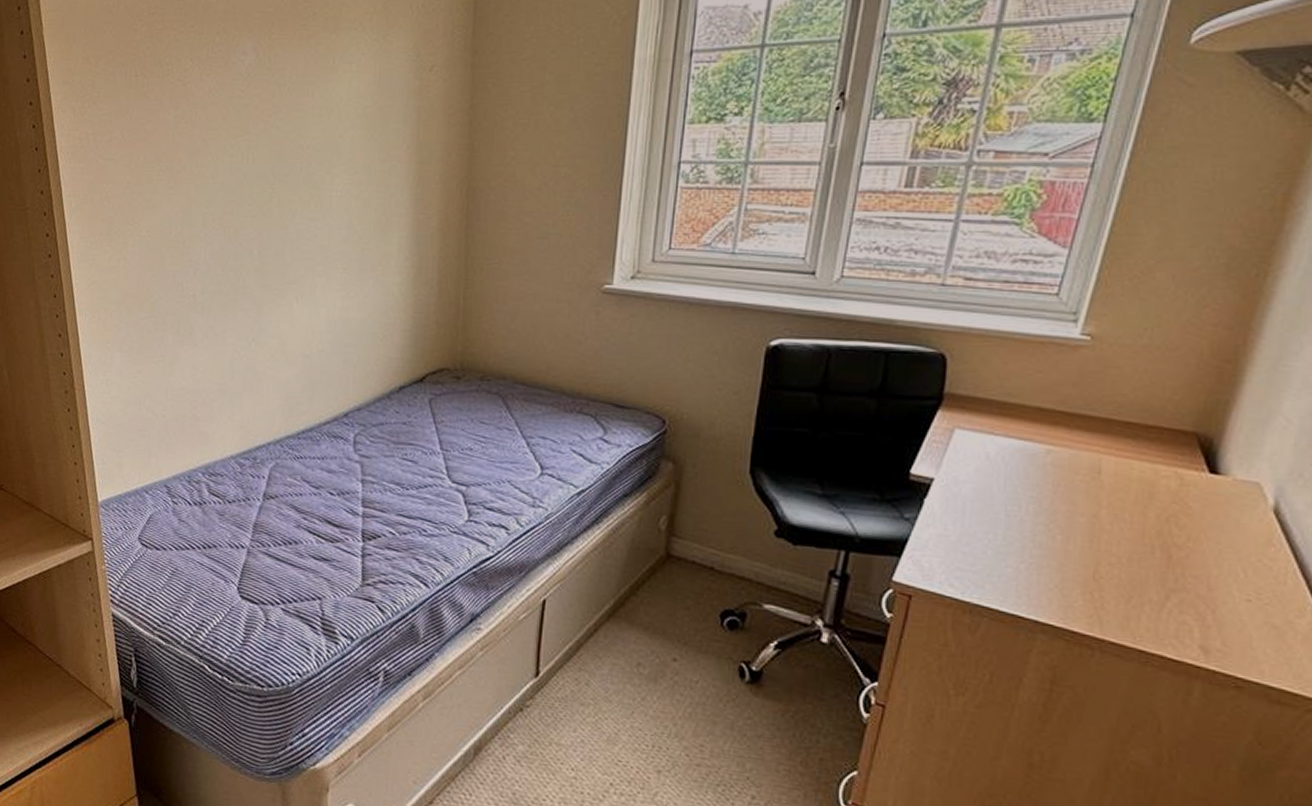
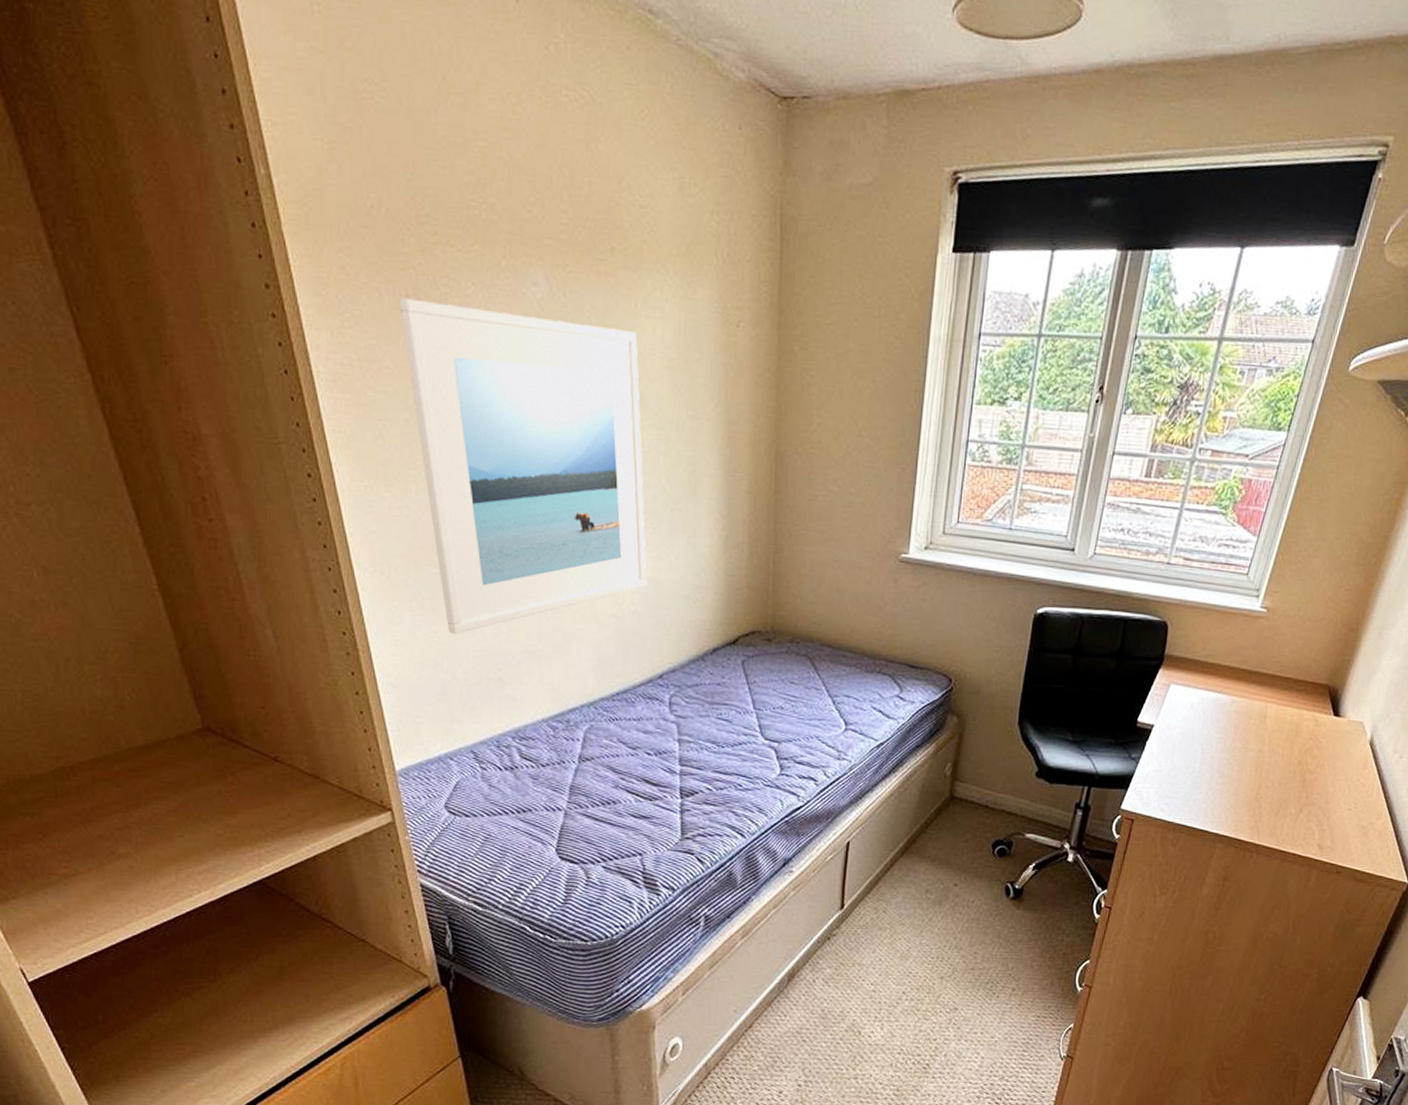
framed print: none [129,78,336,374] -> present [399,298,647,635]

